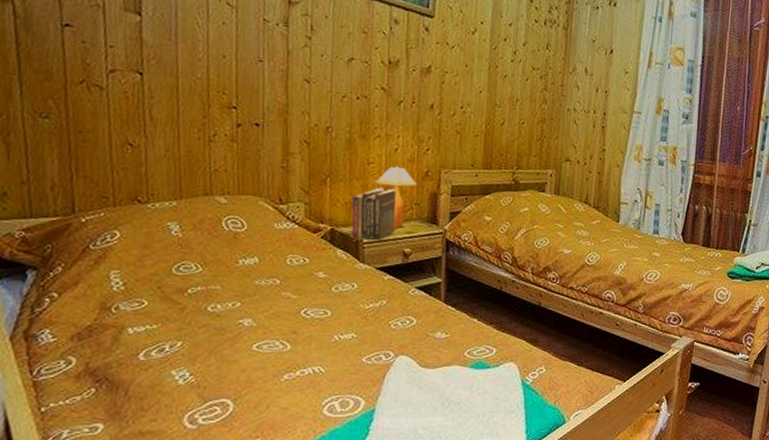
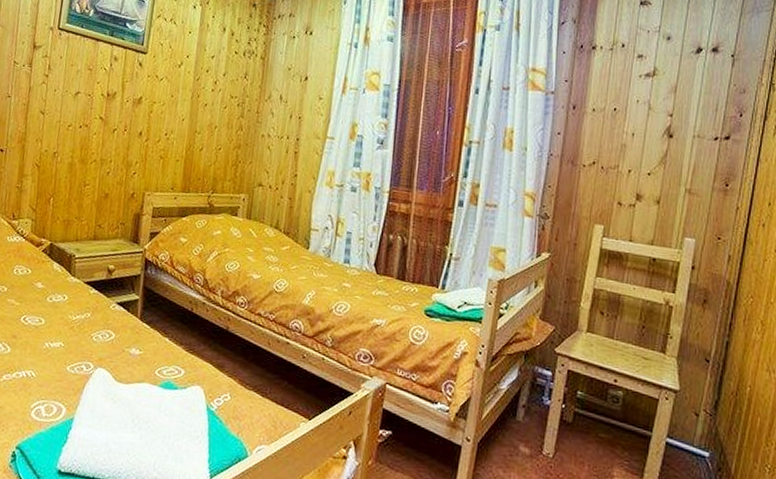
books: present [351,187,397,241] -> none [67,207,107,257]
table lamp: present [376,162,417,228] -> none [89,184,124,246]

